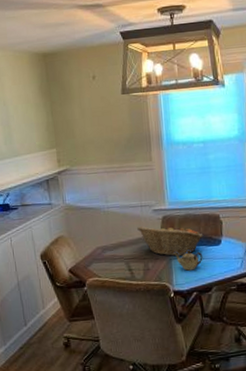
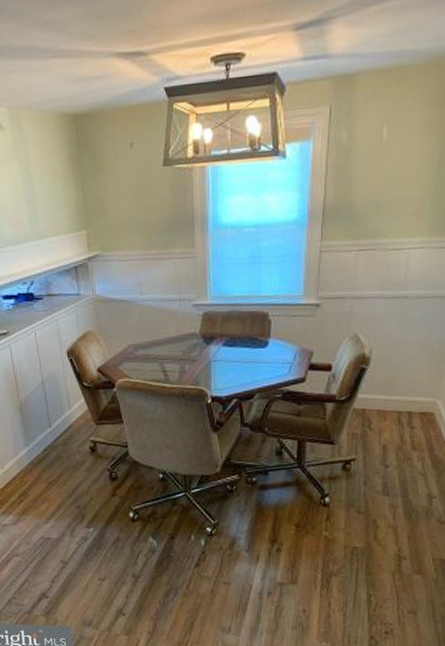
fruit basket: present [137,225,204,257] -> none [174,323,249,359]
teapot: present [173,250,203,271] -> none [213,351,246,375]

